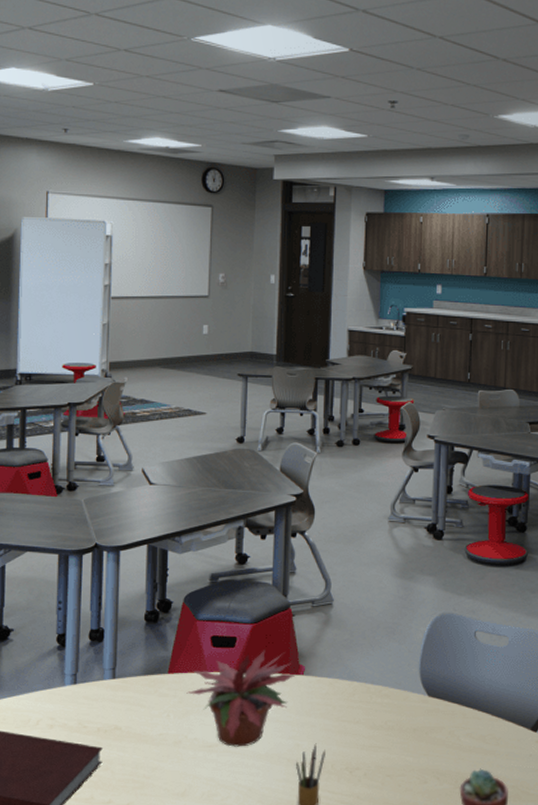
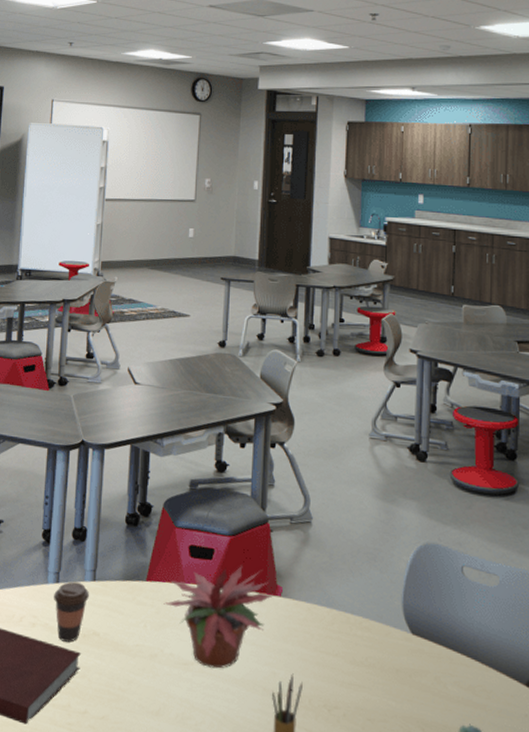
coffee cup: none [72,681,110,739] -> present [54,581,90,642]

